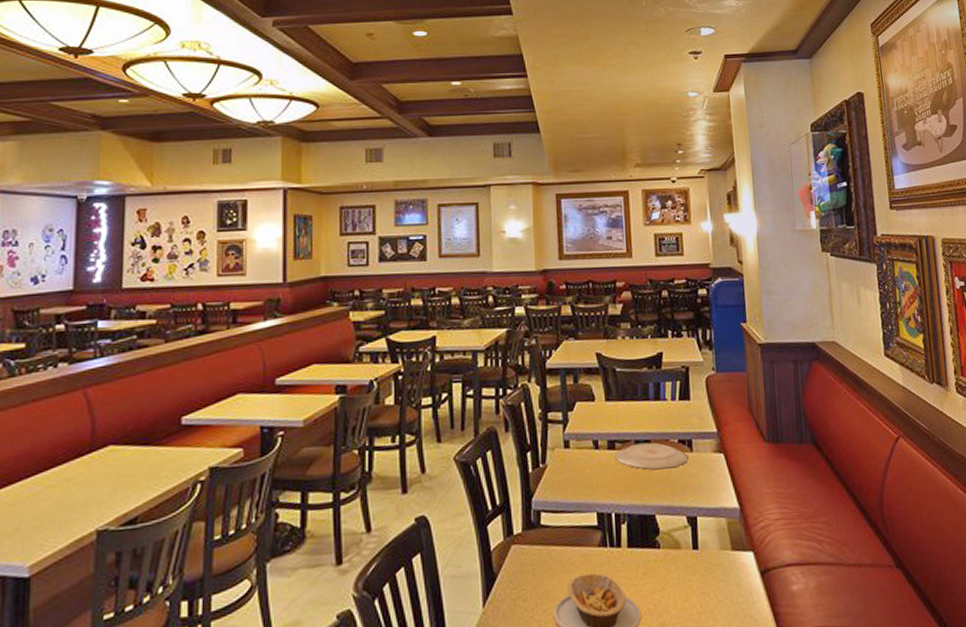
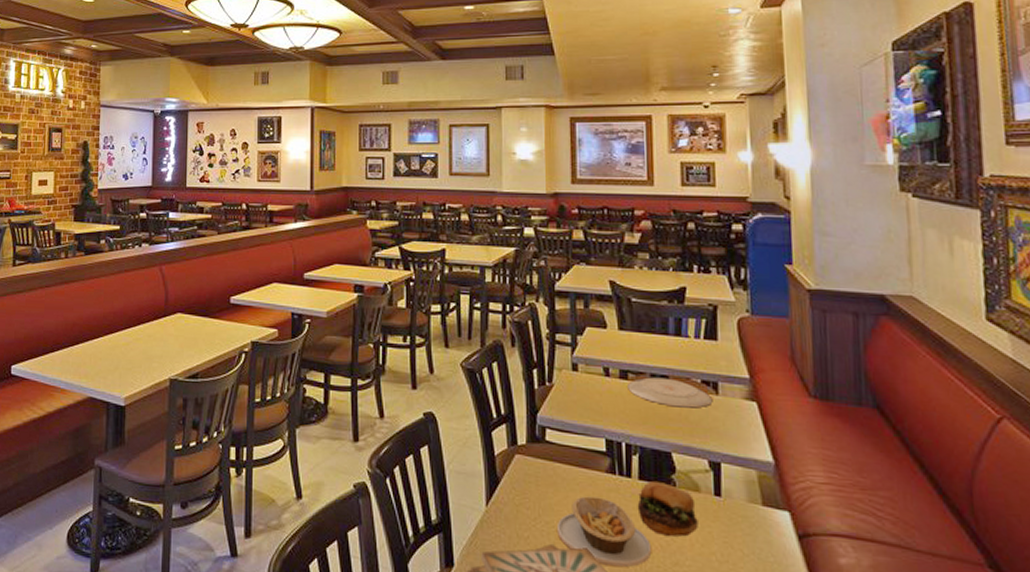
hamburger: none [627,546,681,599] -> present [637,481,698,537]

